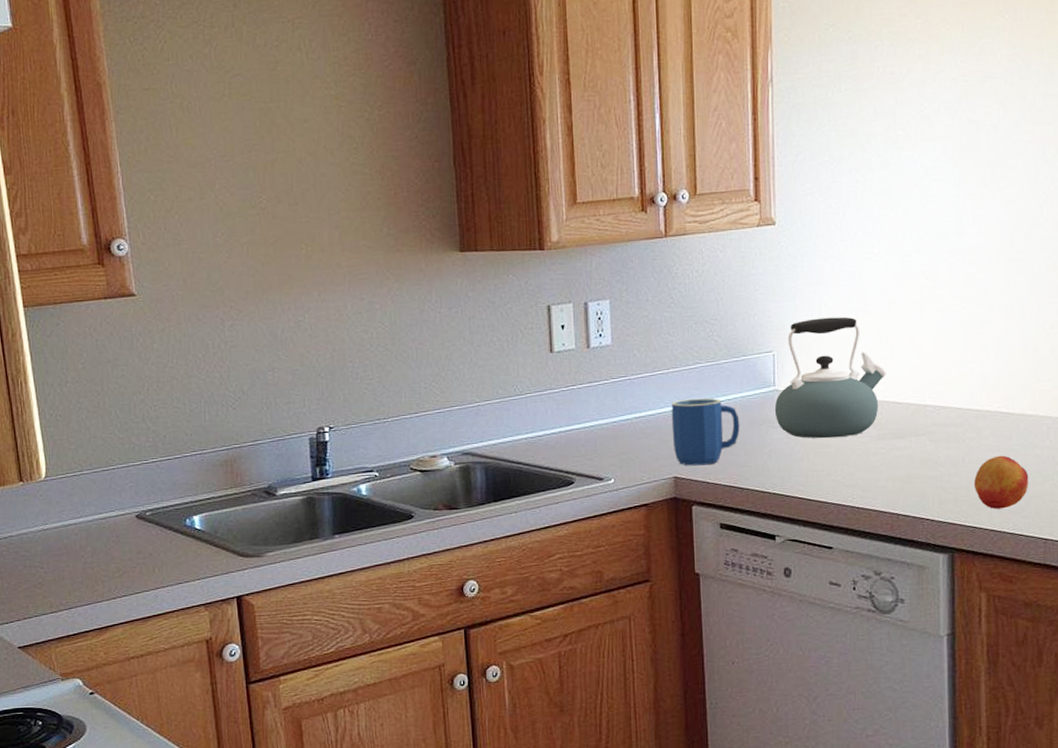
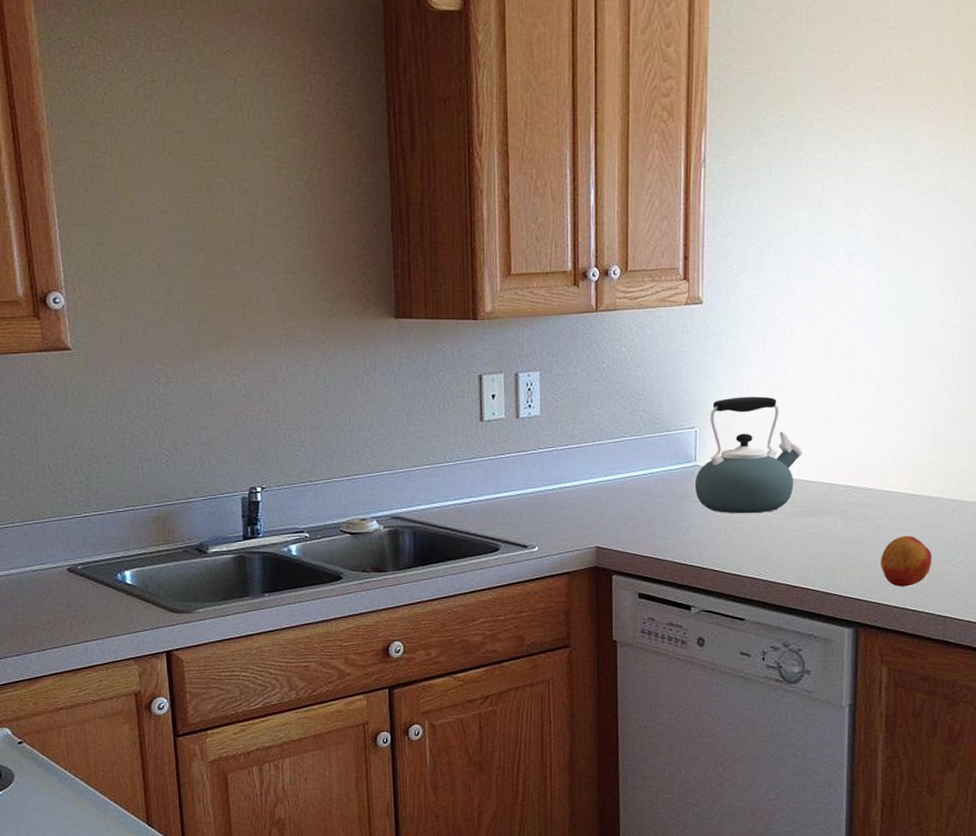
mug: present [671,397,740,466] -> none [595,470,661,537]

